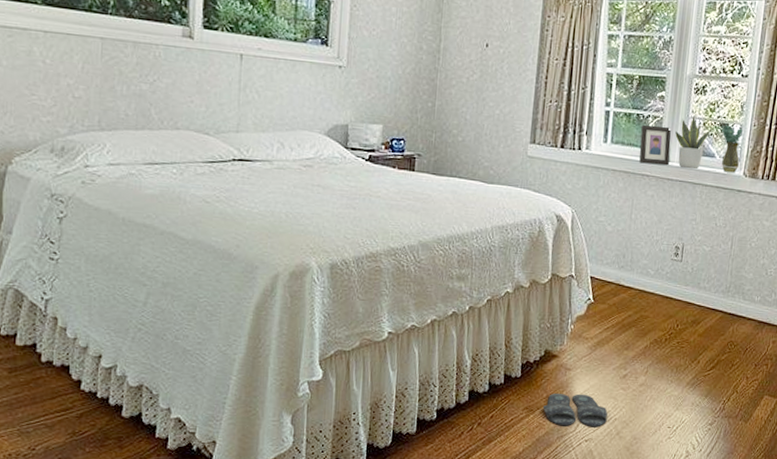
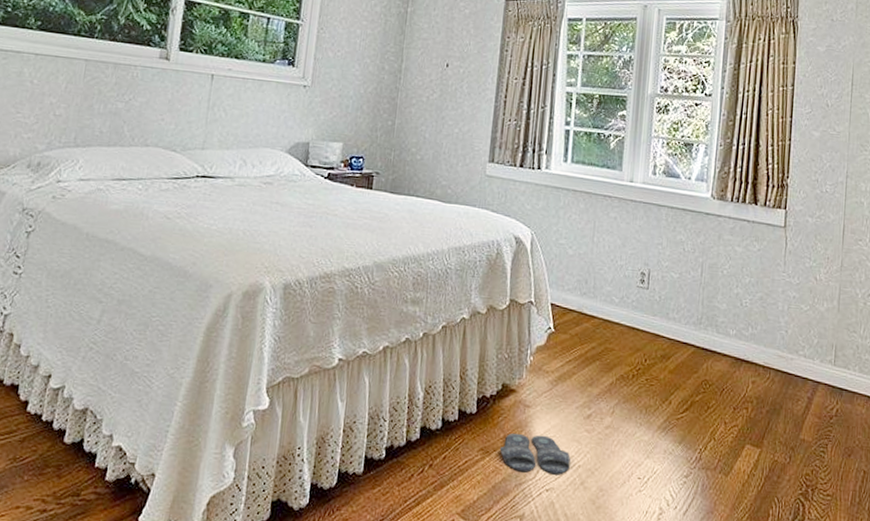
picture frame: present [639,124,672,166] -> none [600,143,634,187]
potted plant: present [675,115,711,170] -> none [638,135,675,191]
vase: present [721,122,743,173] -> none [685,141,709,195]

